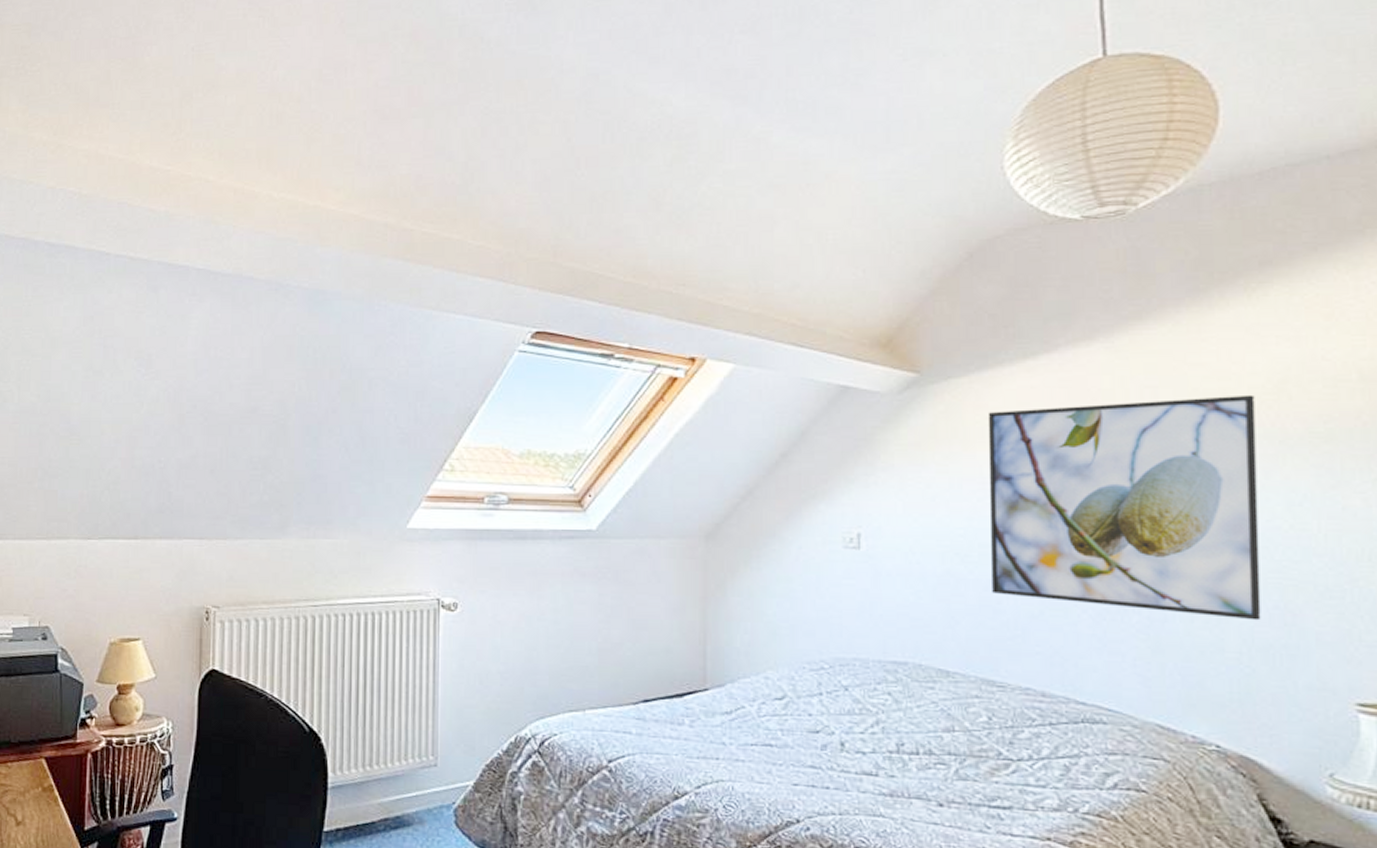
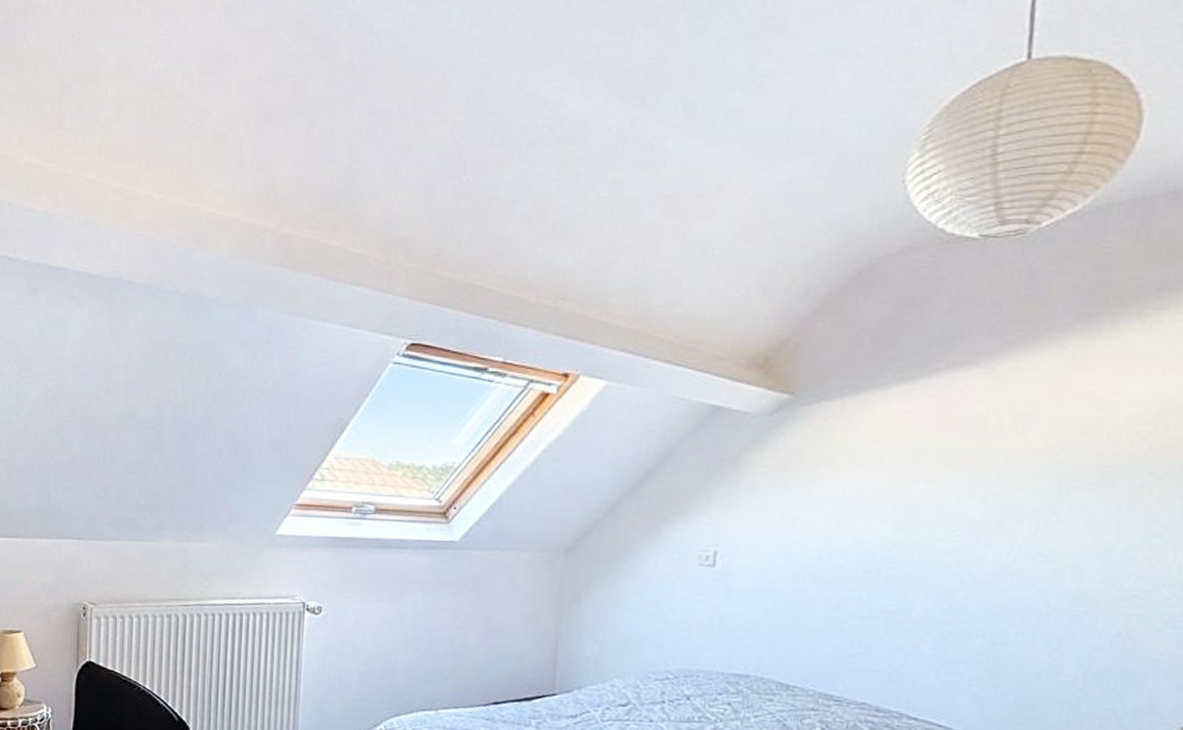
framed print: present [987,394,1261,621] -> none [840,424,1131,647]

